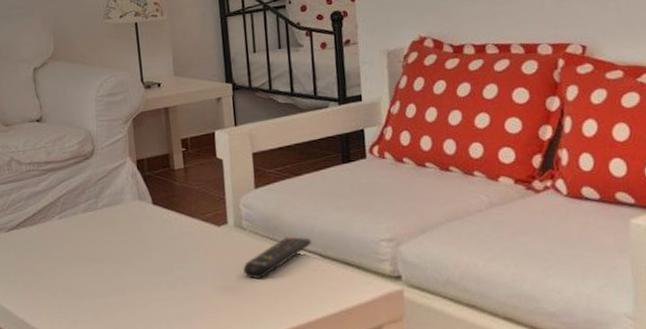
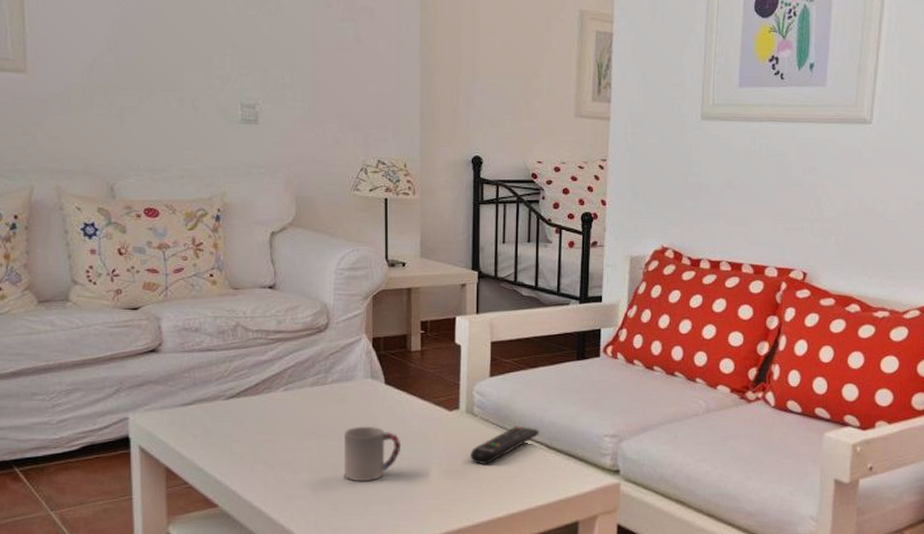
cup: none [119,247,175,303] -> present [343,426,402,482]

